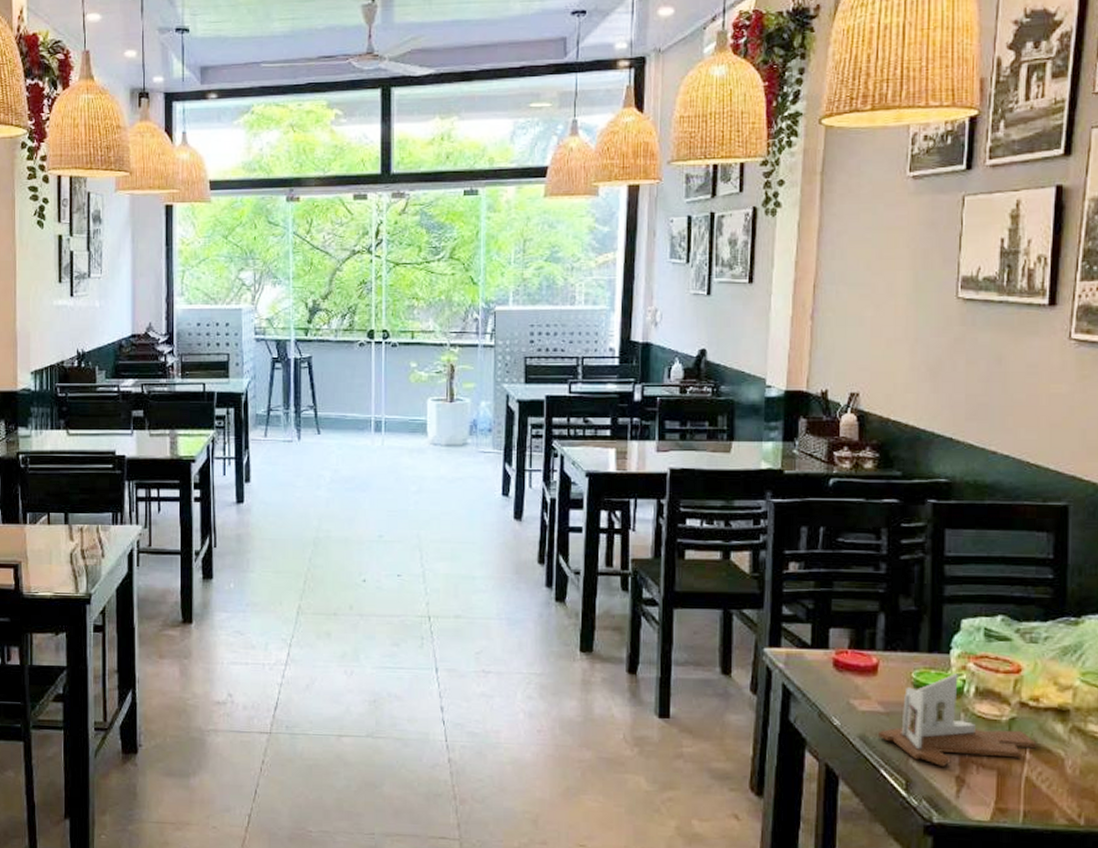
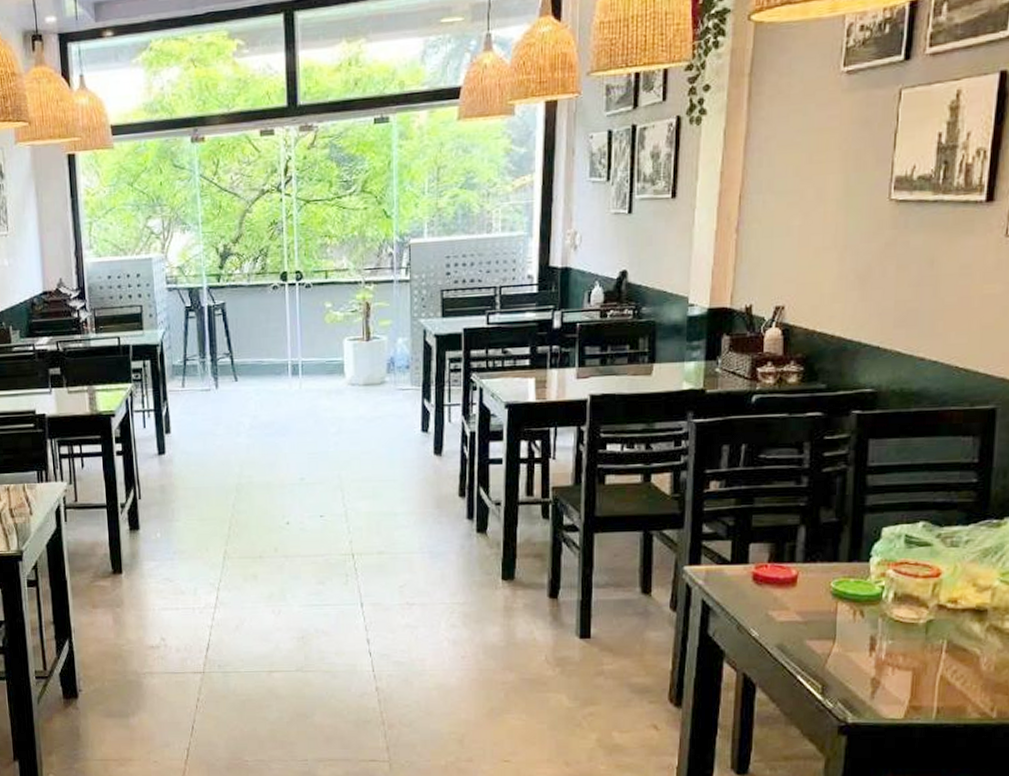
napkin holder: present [877,673,1036,766] -> none [795,581,952,670]

